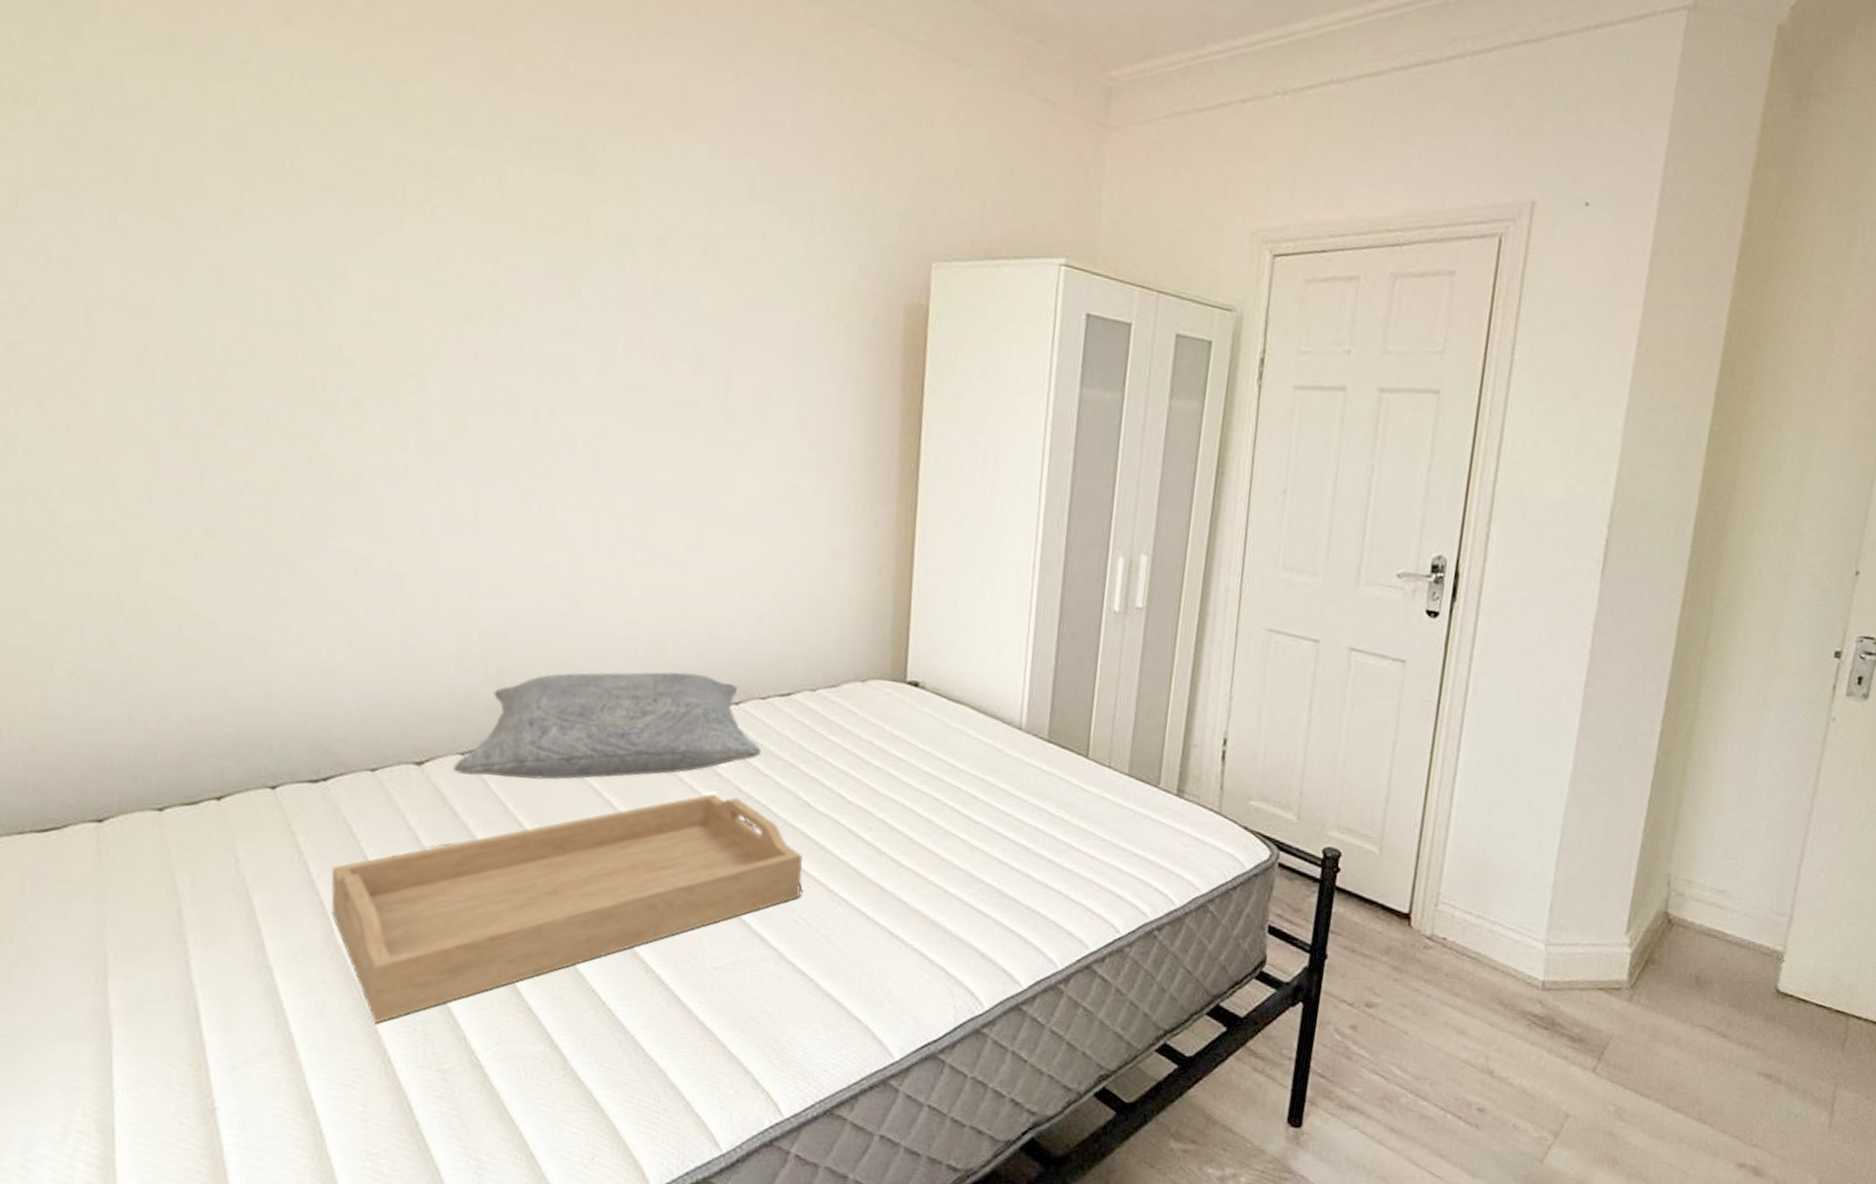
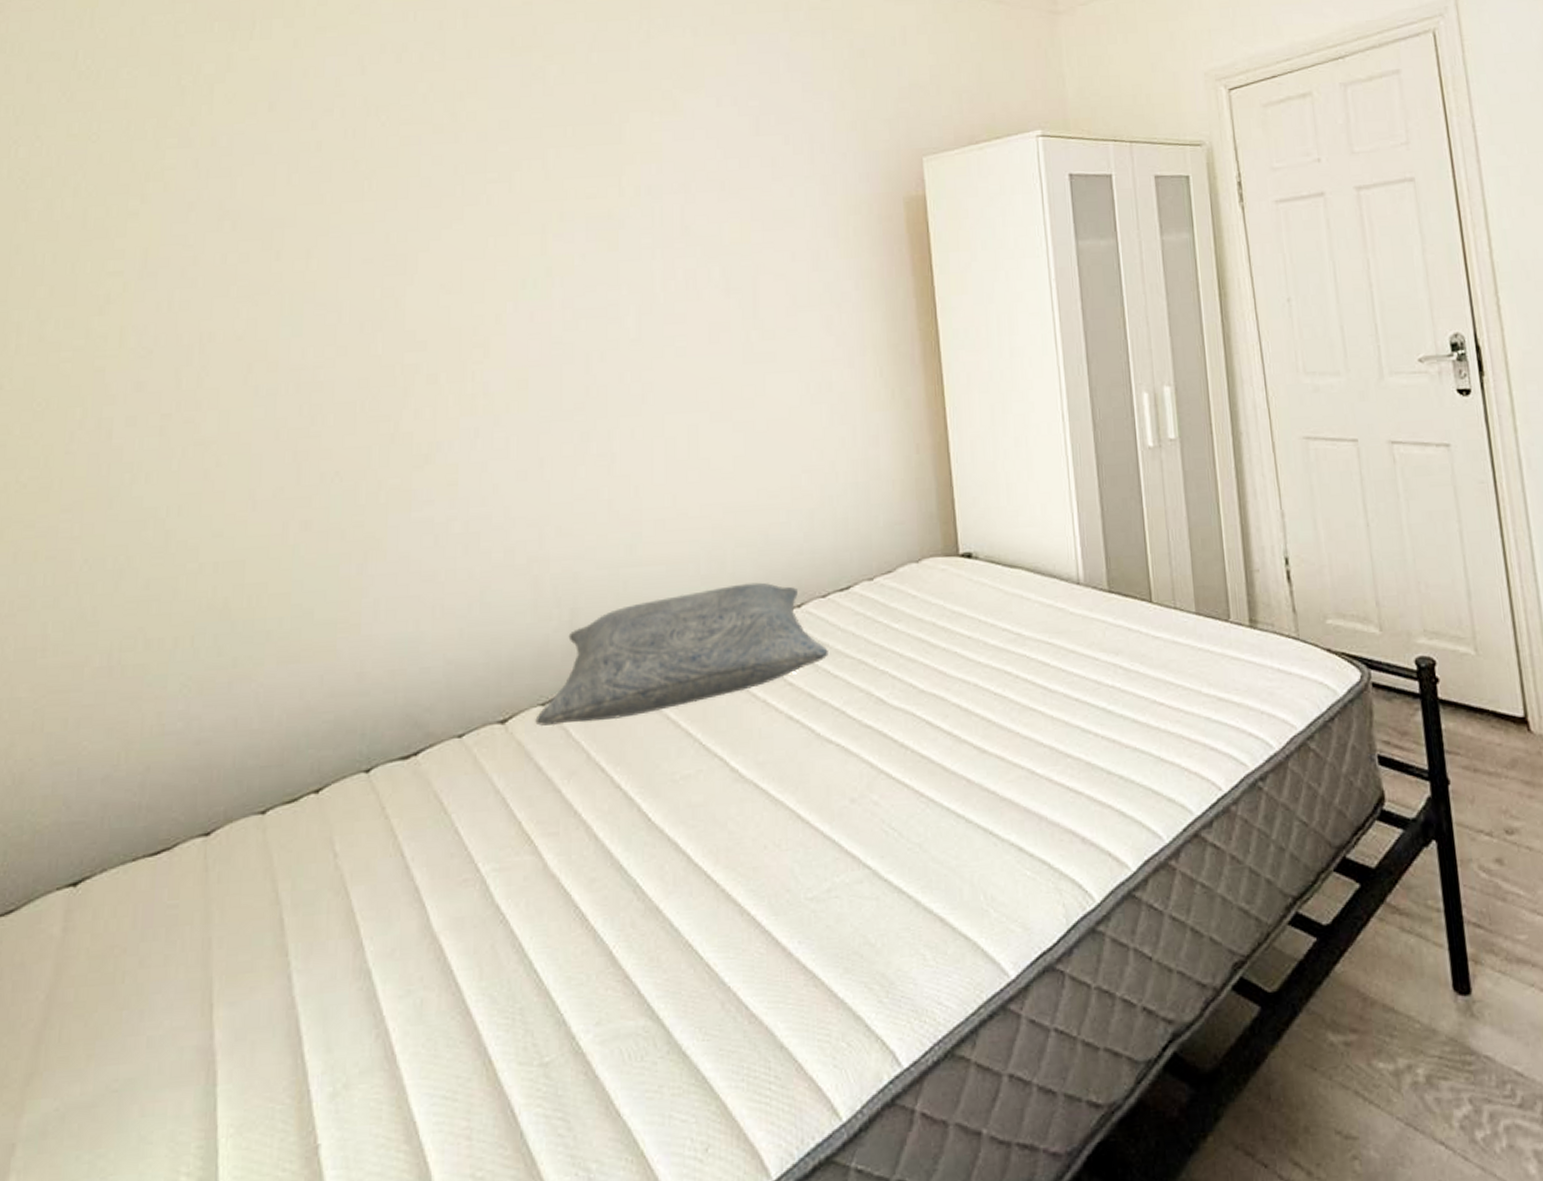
serving tray: present [331,794,803,1024] -> none [425,705,886,1019]

